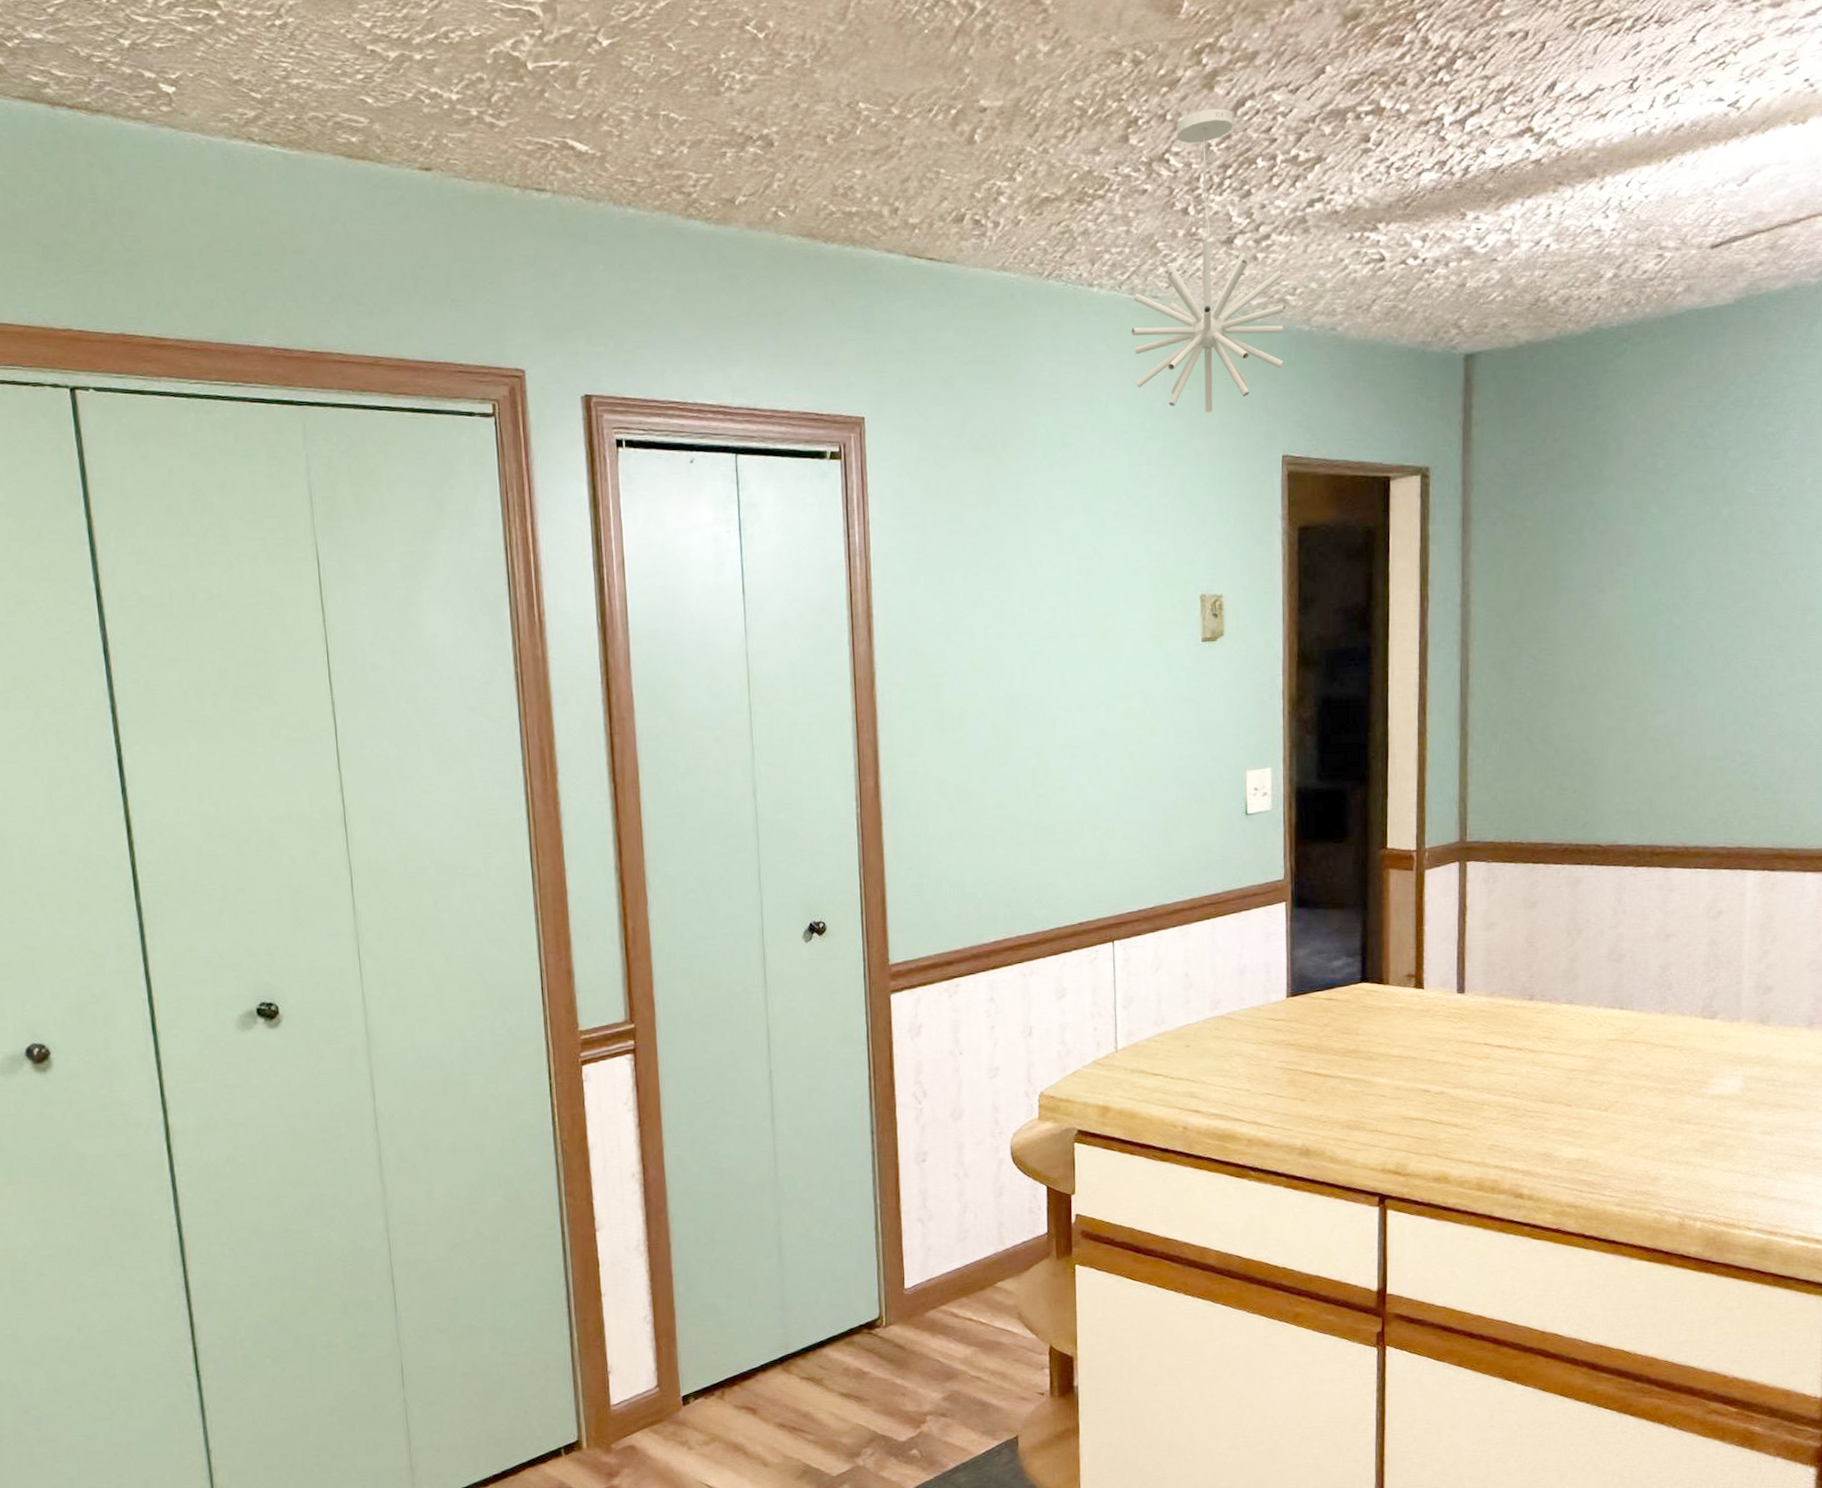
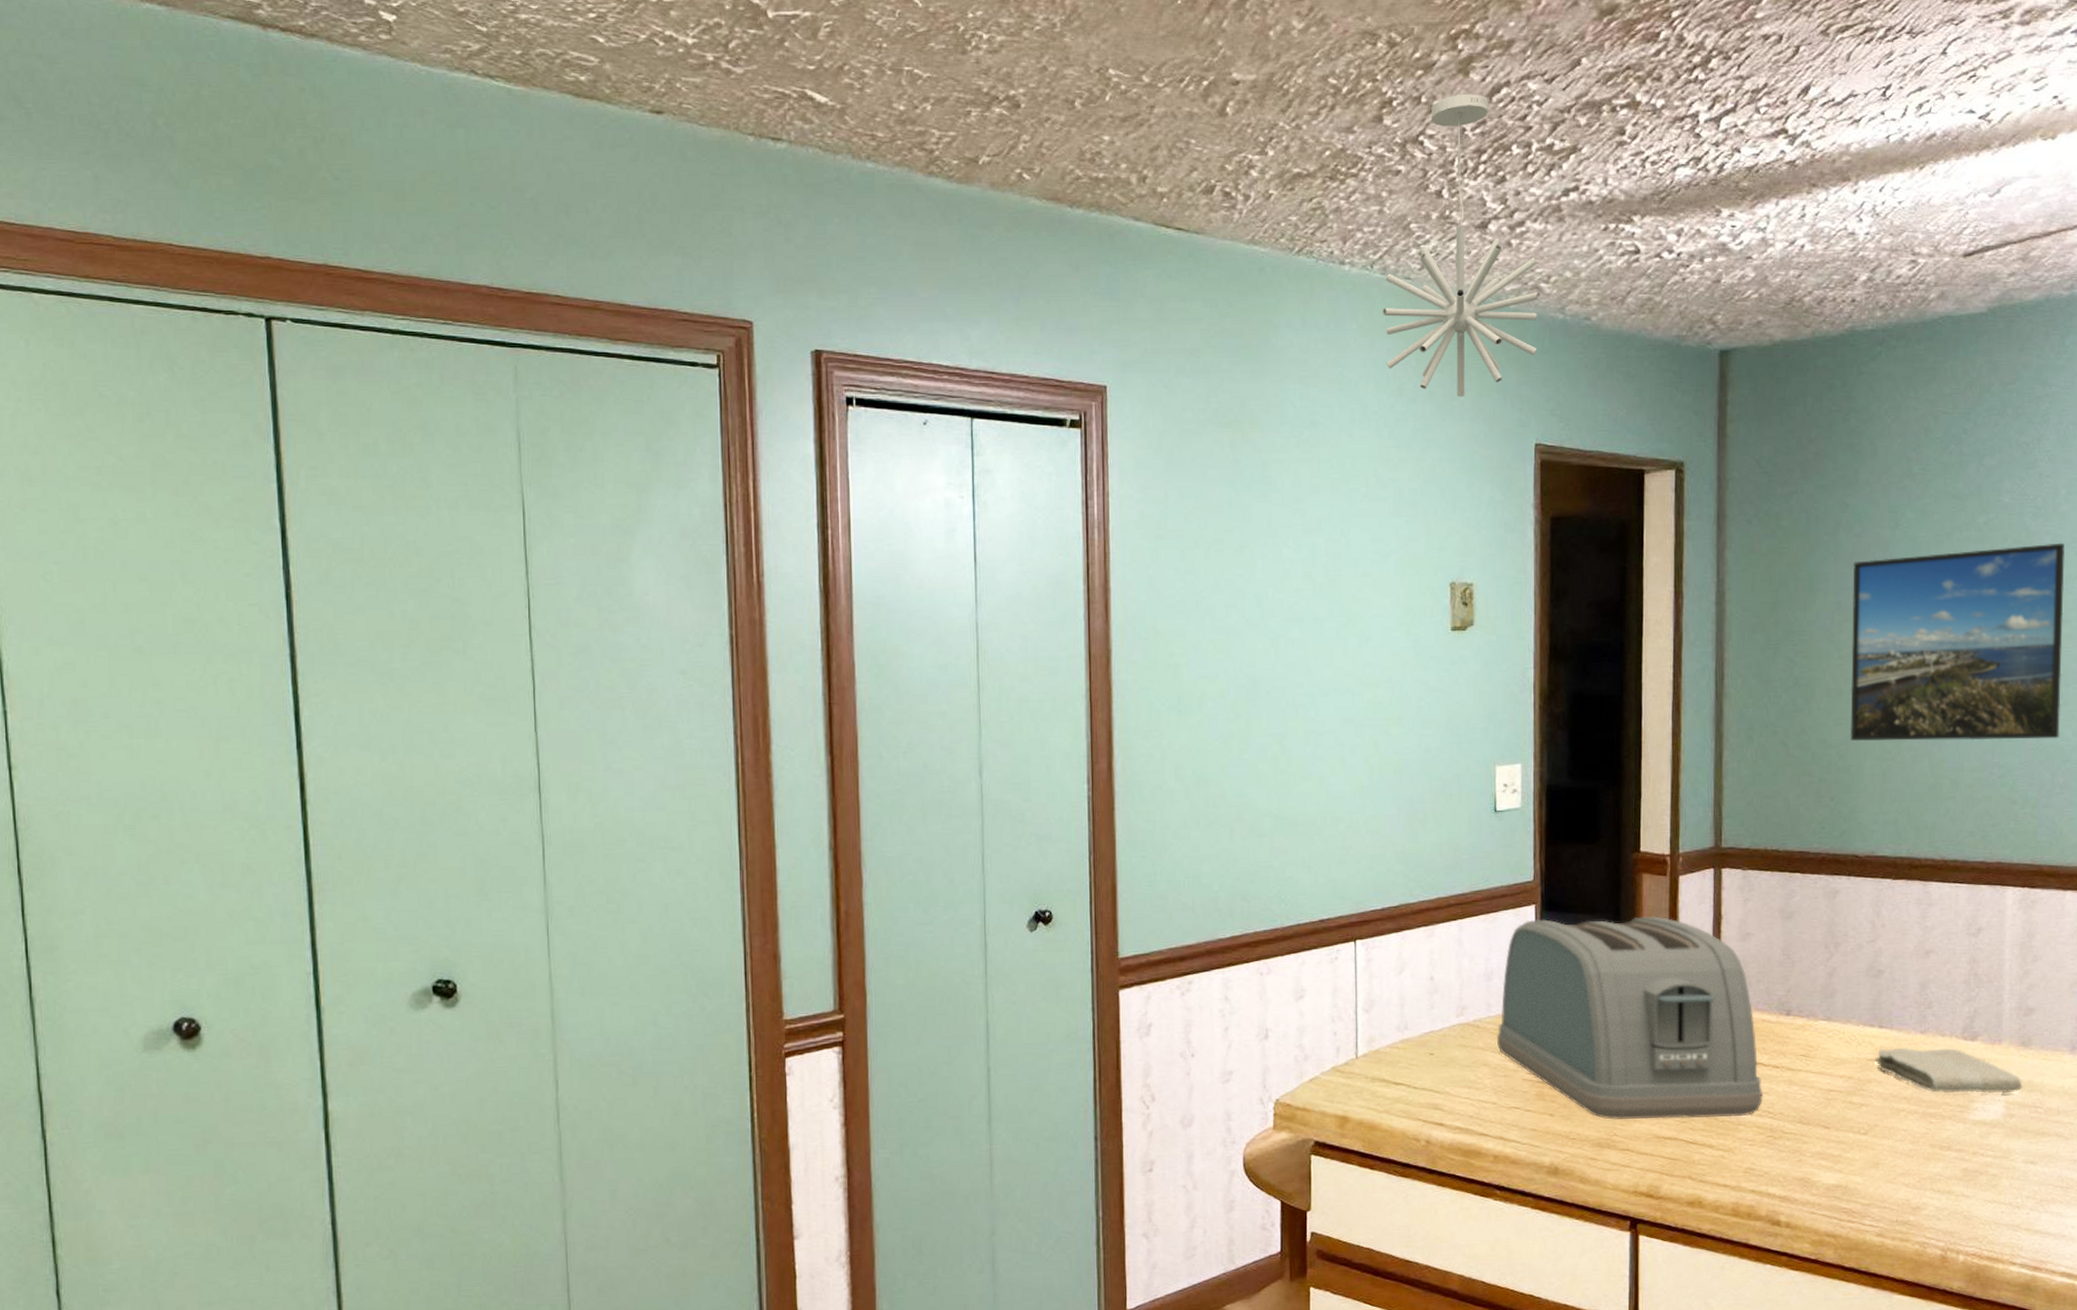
toaster: none [1250,909,1506,1103] -> present [1497,916,1763,1120]
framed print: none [1593,531,1810,735] -> present [1850,543,2066,742]
washcloth: none [1615,1027,1760,1070] -> present [1874,1047,2023,1094]

